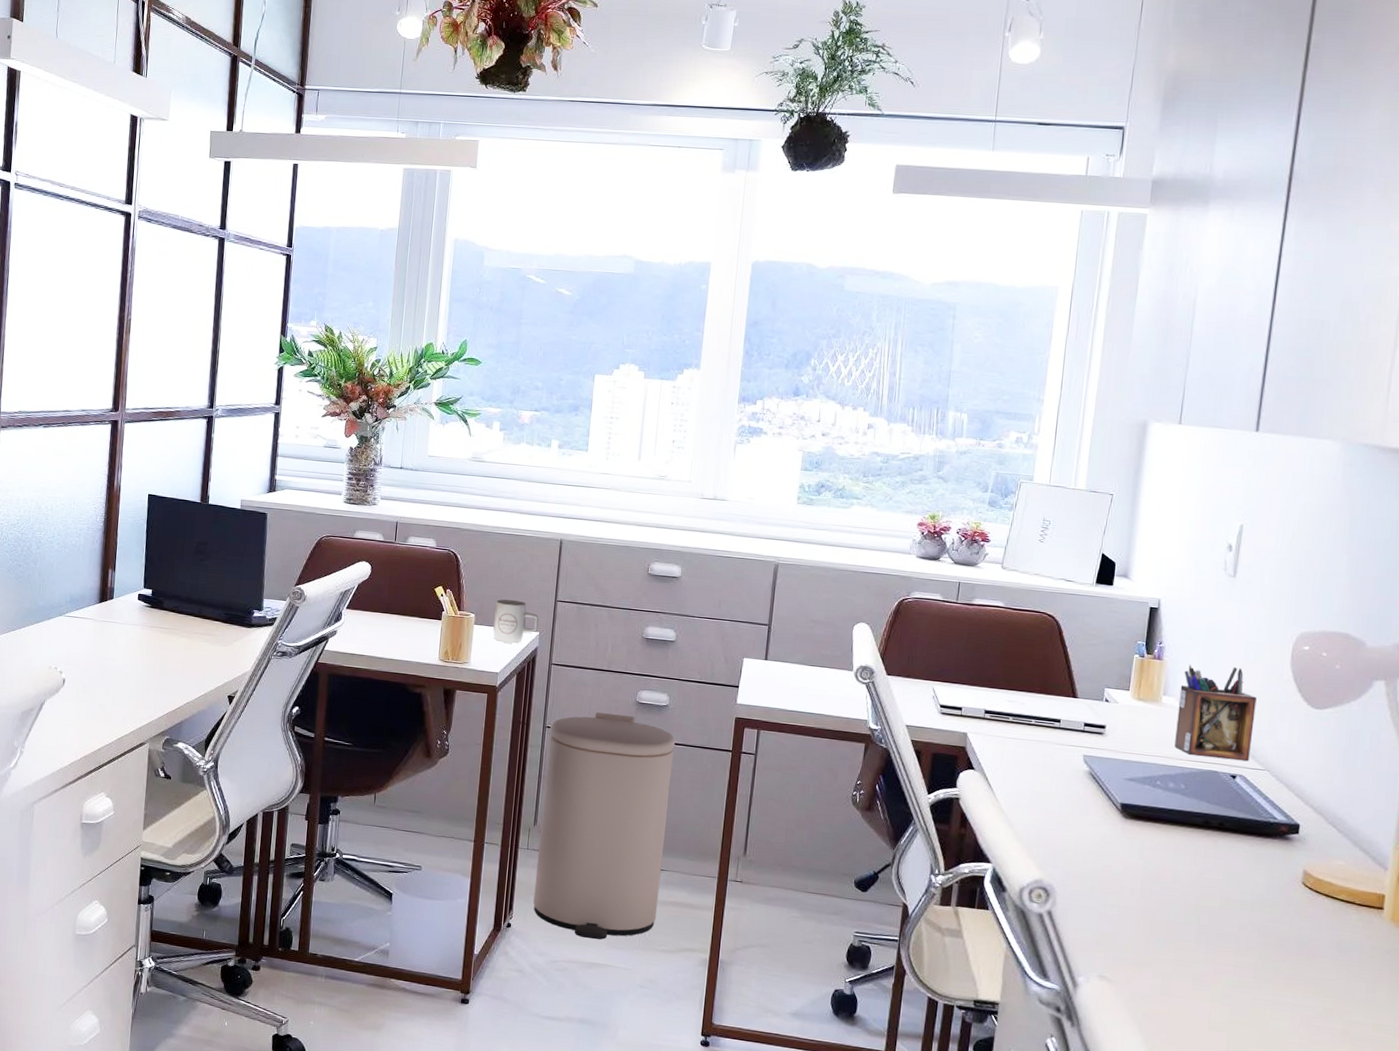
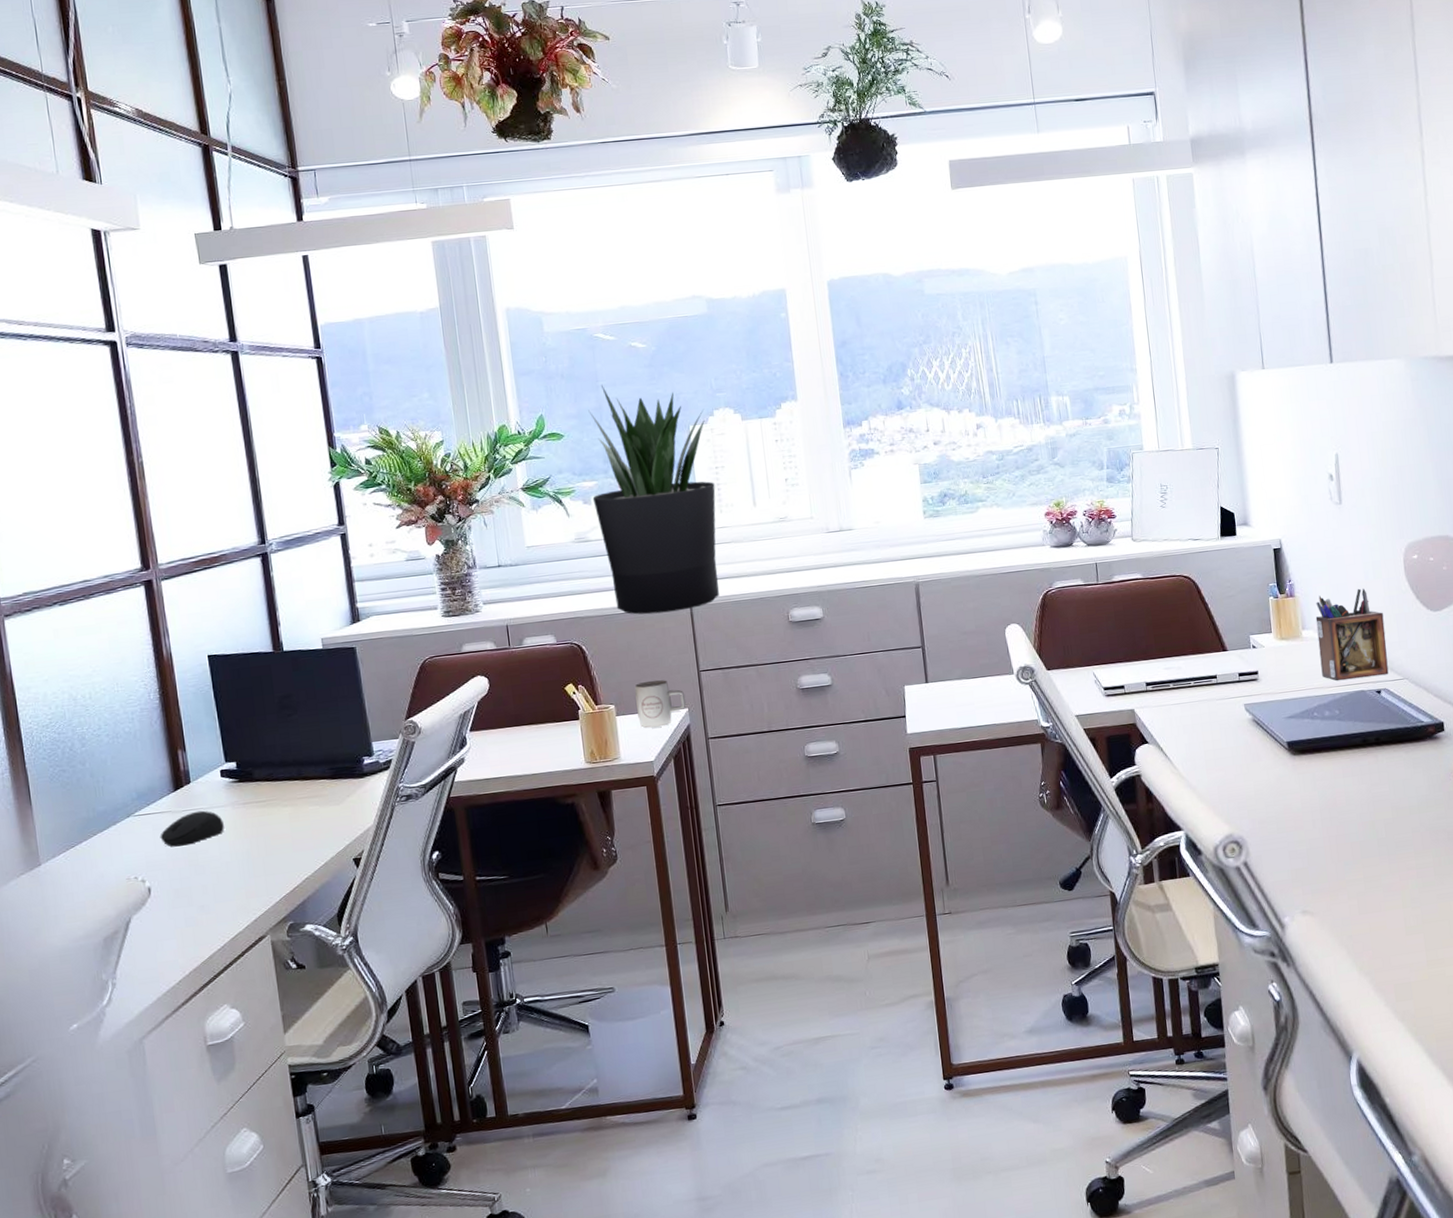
computer mouse: none [81,624,132,651] -> present [160,810,224,847]
planter: none [494,322,612,543] -> present [588,385,719,615]
pedal bin: present [533,712,676,940] -> none [720,772,873,1015]

